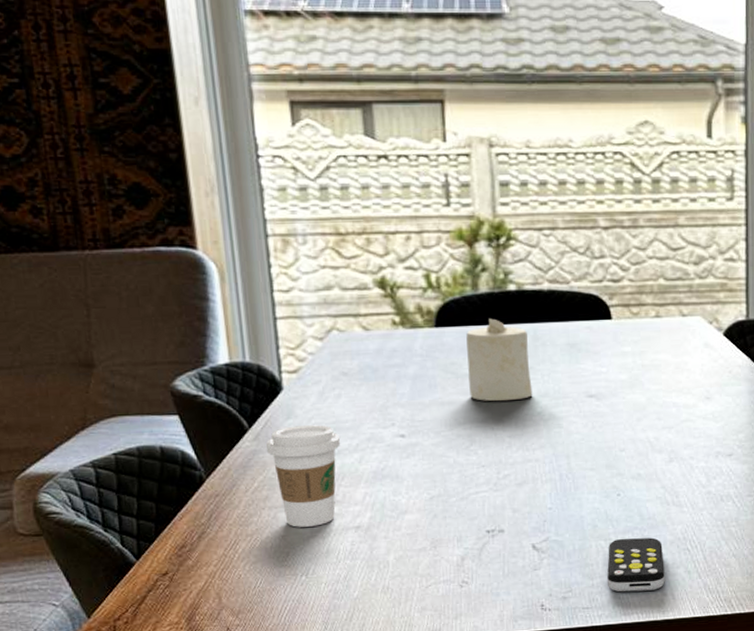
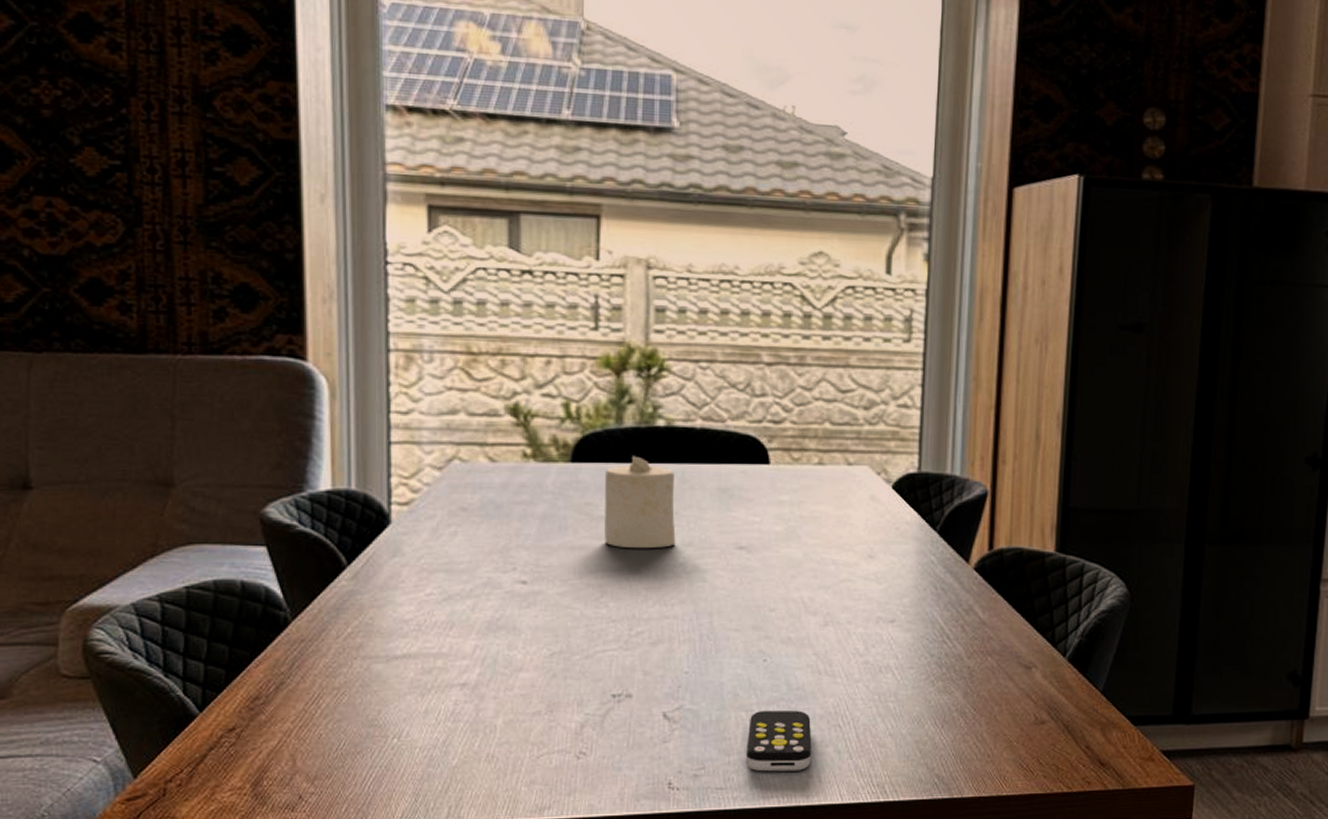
coffee cup: present [265,425,341,527] -> none [365,565,453,682]

